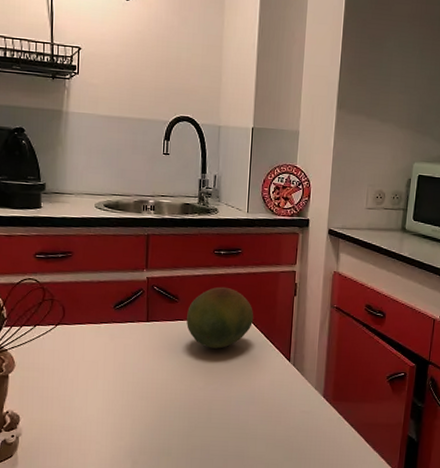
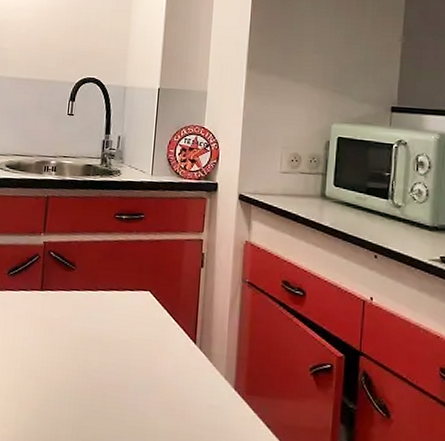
fruit: present [186,286,254,349] -> none [83,254,156,325]

